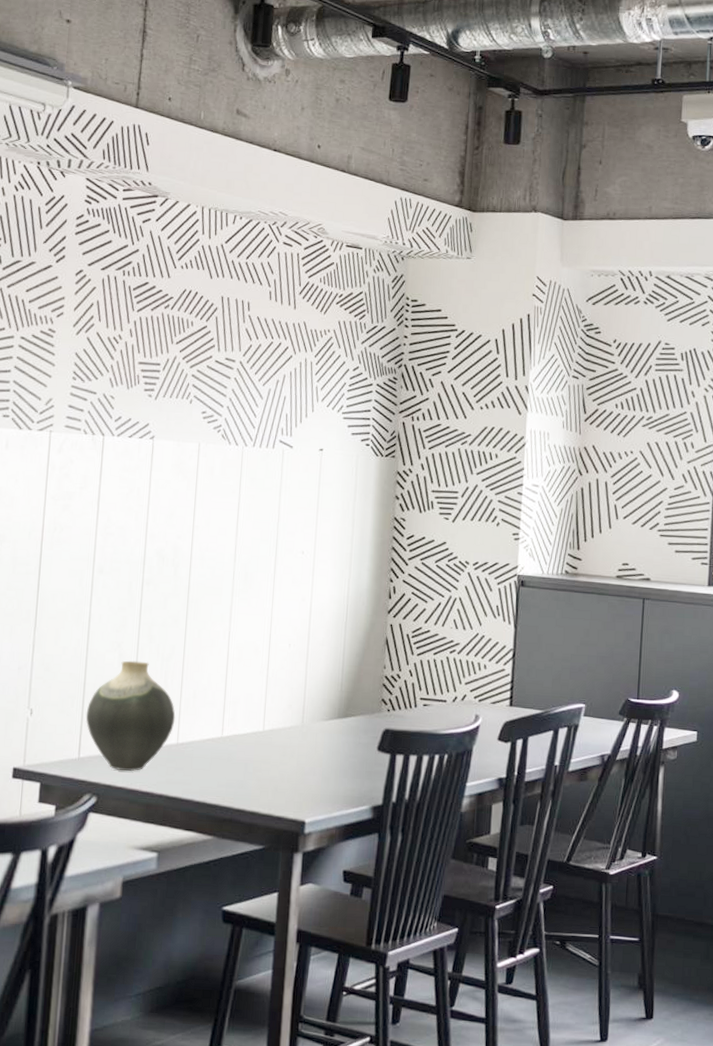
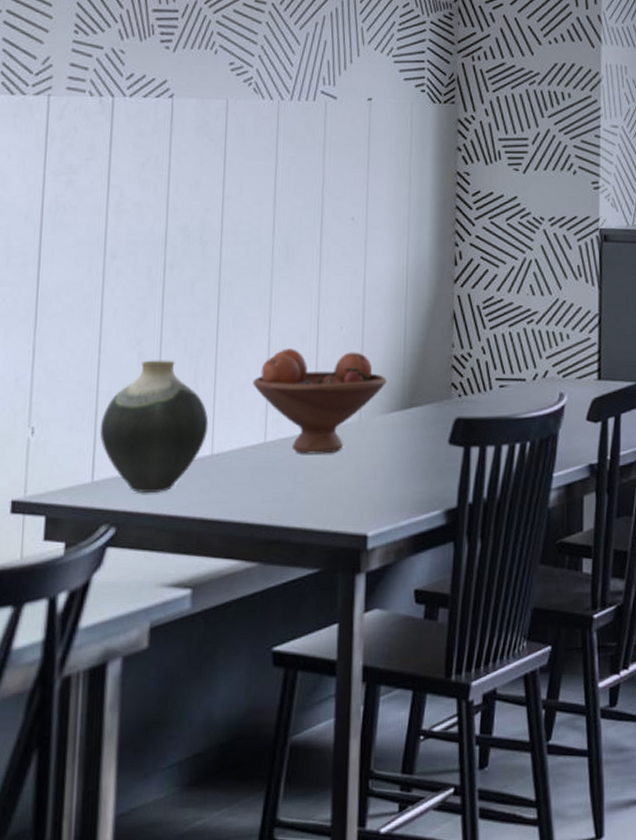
fruit bowl: none [213,659,327,751] -> present [253,348,388,454]

